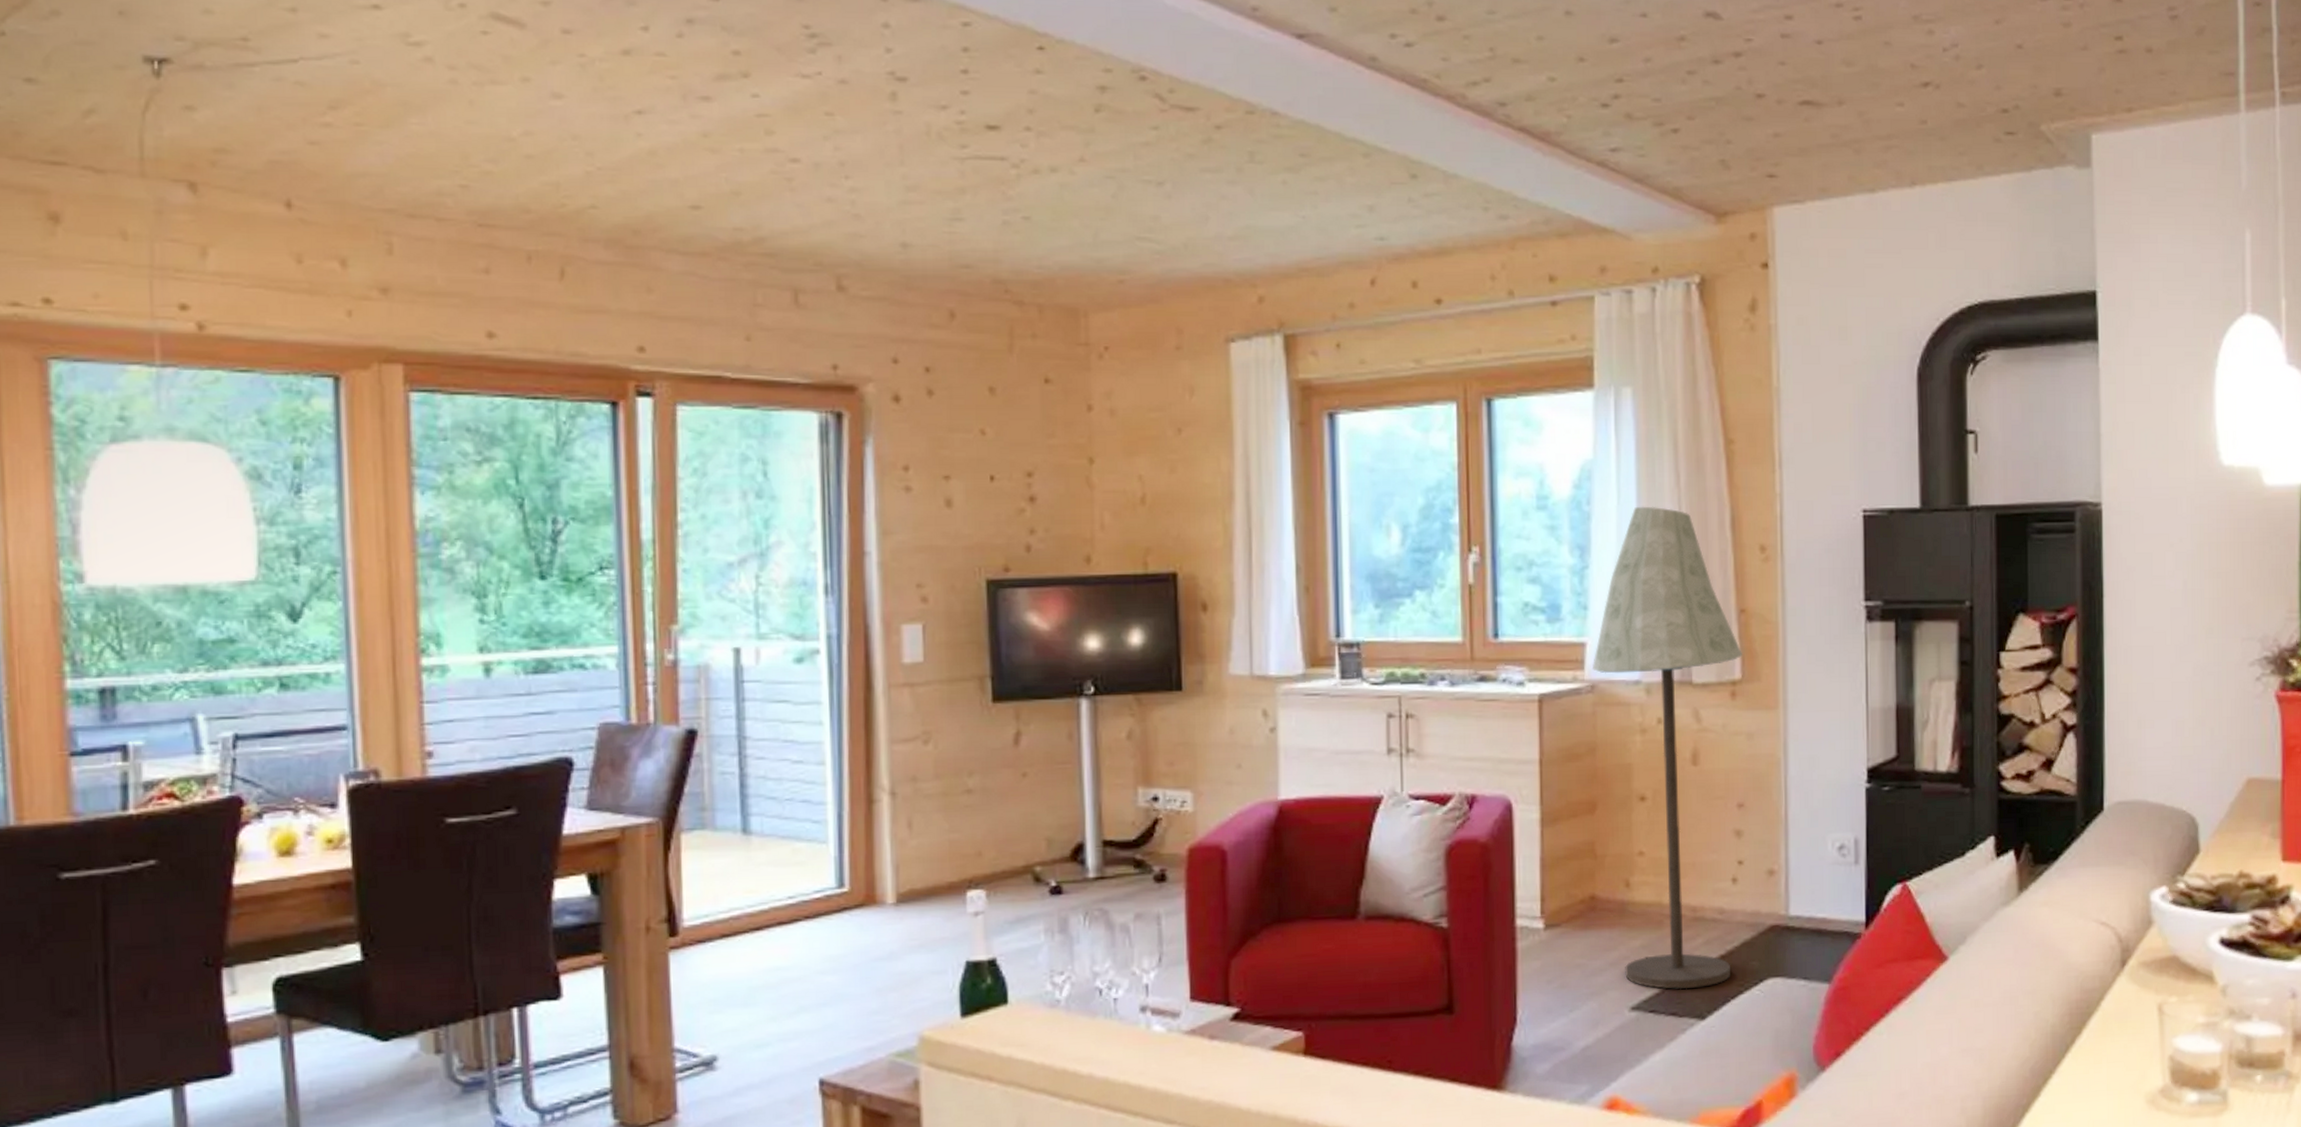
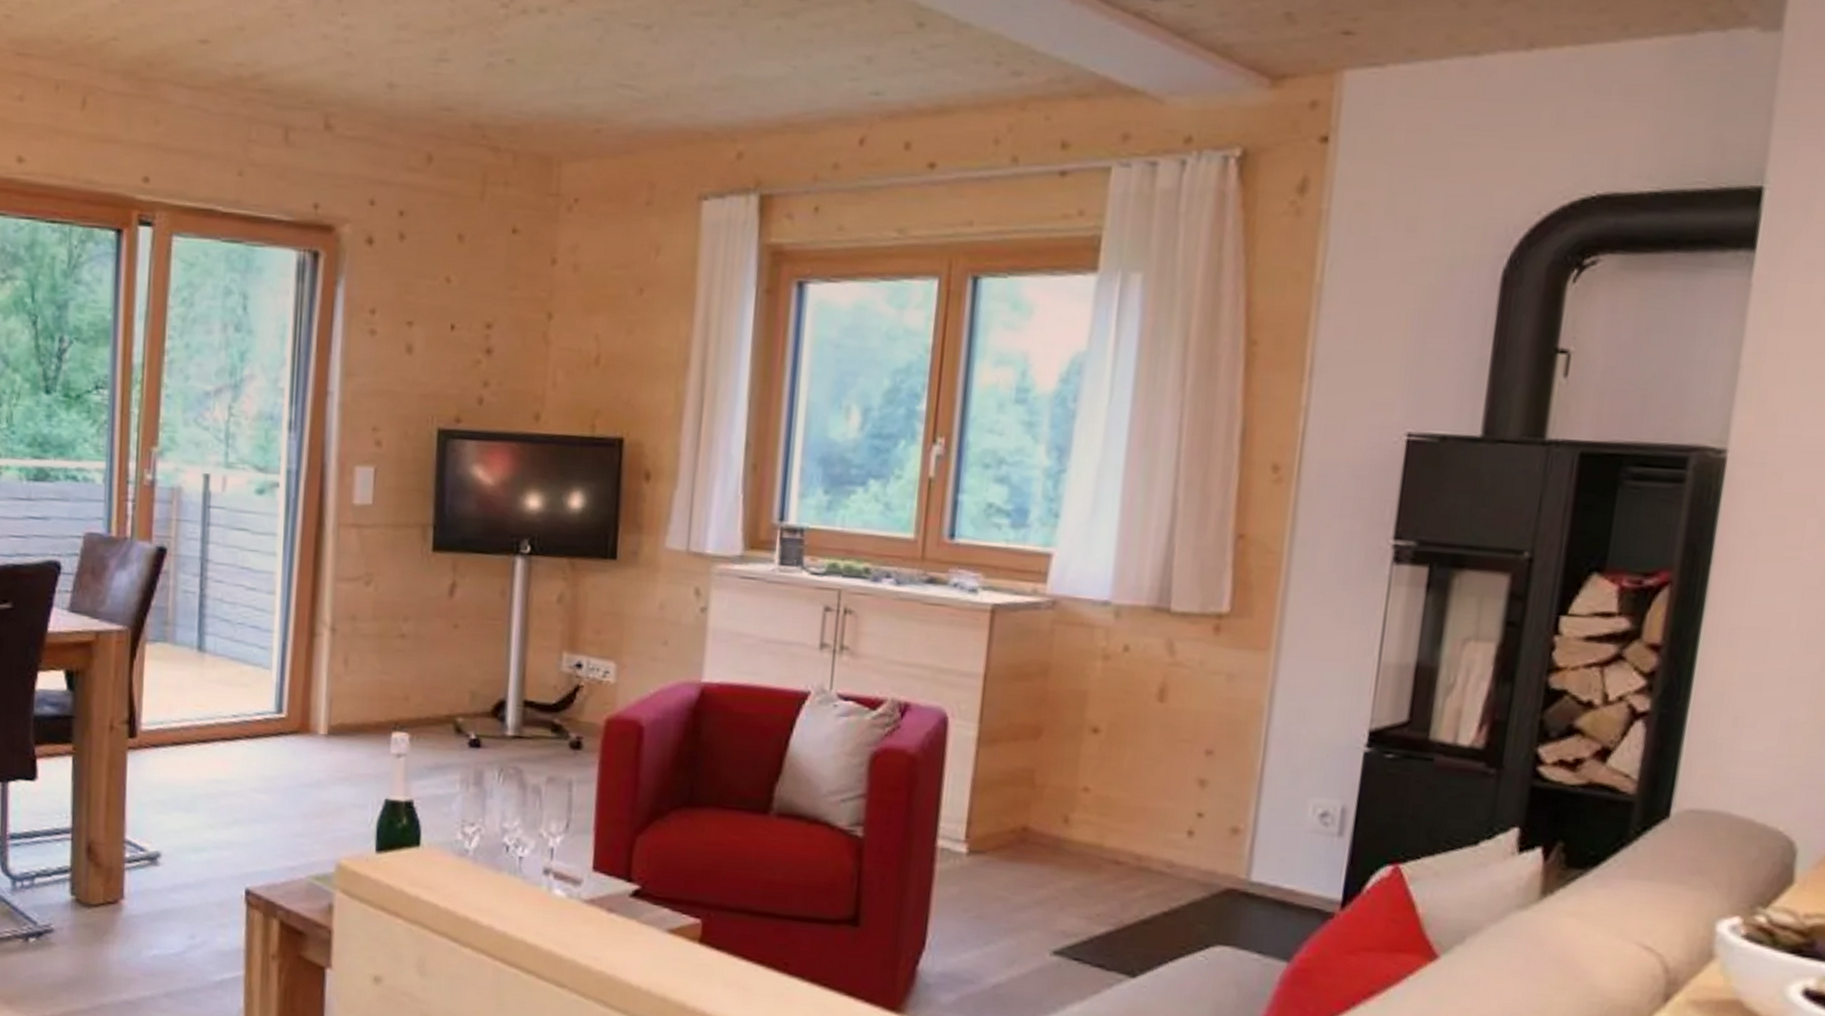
floor lamp: present [1593,506,1742,990] -> none [1051,408,1235,943]

